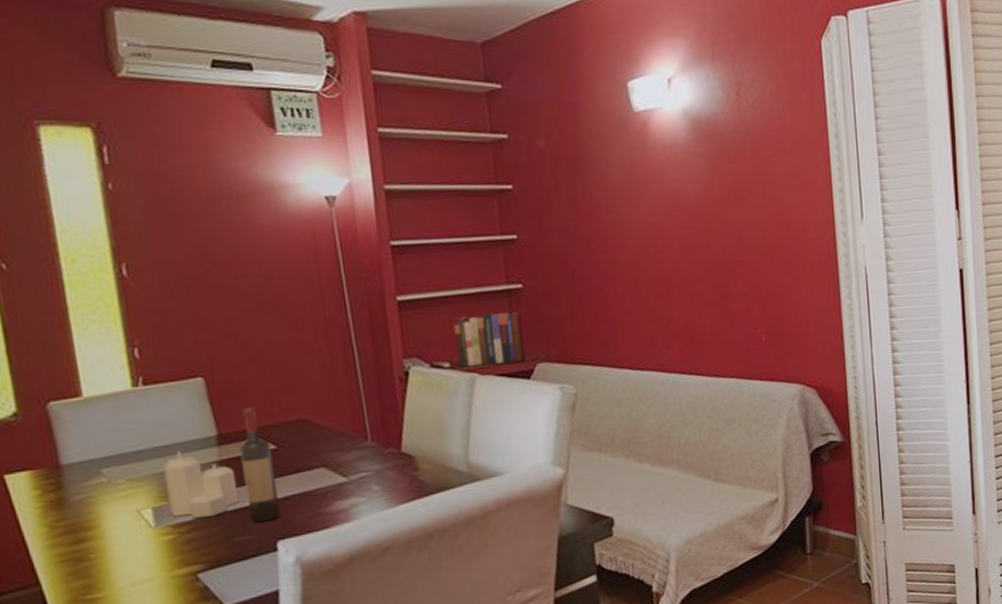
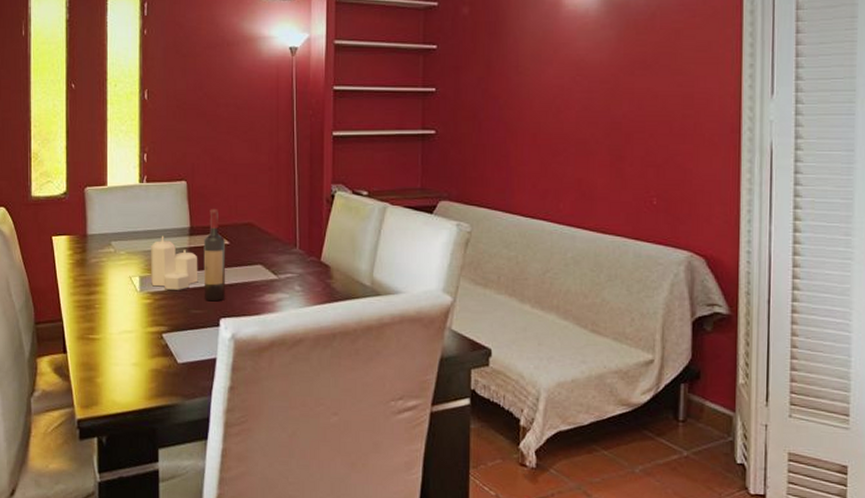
books: present [454,312,526,367] -> none [374,153,431,198]

